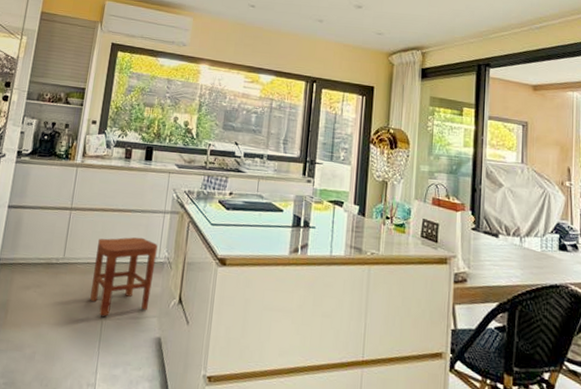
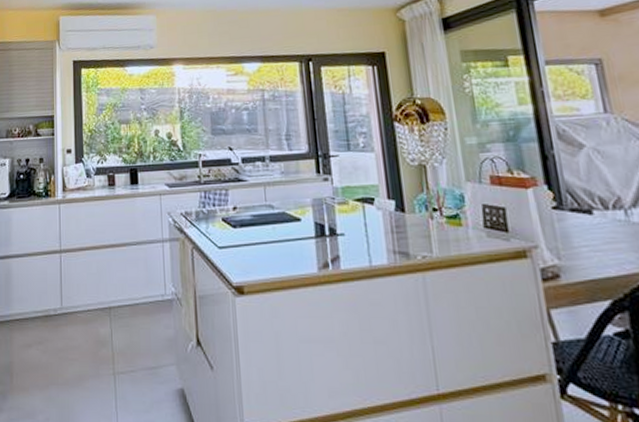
stool: present [90,237,158,316] -> none [95,273,164,370]

